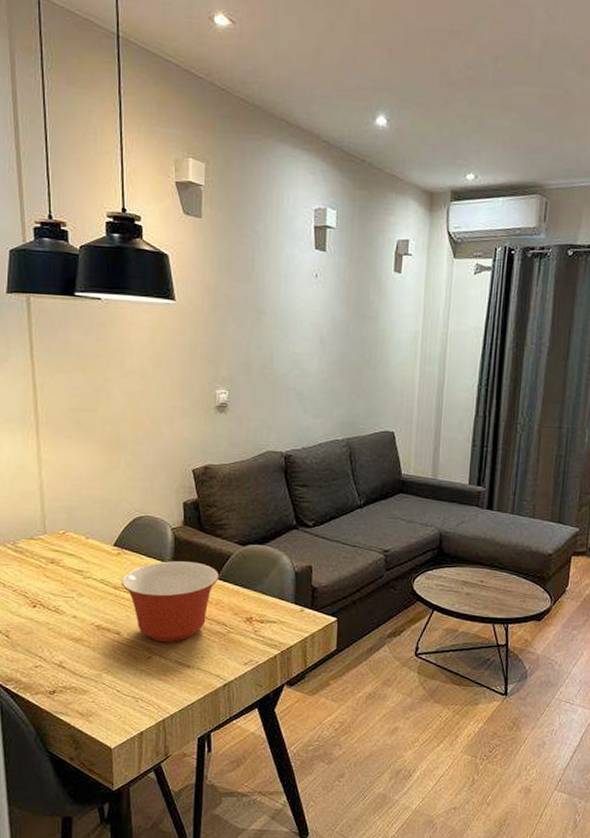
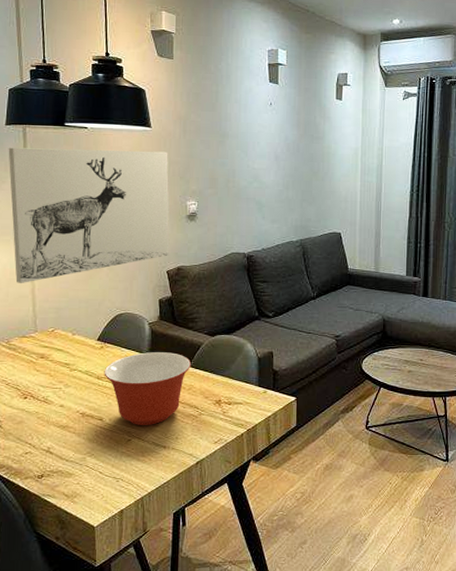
wall art: none [10,320,196,478] -> present [8,147,170,283]

